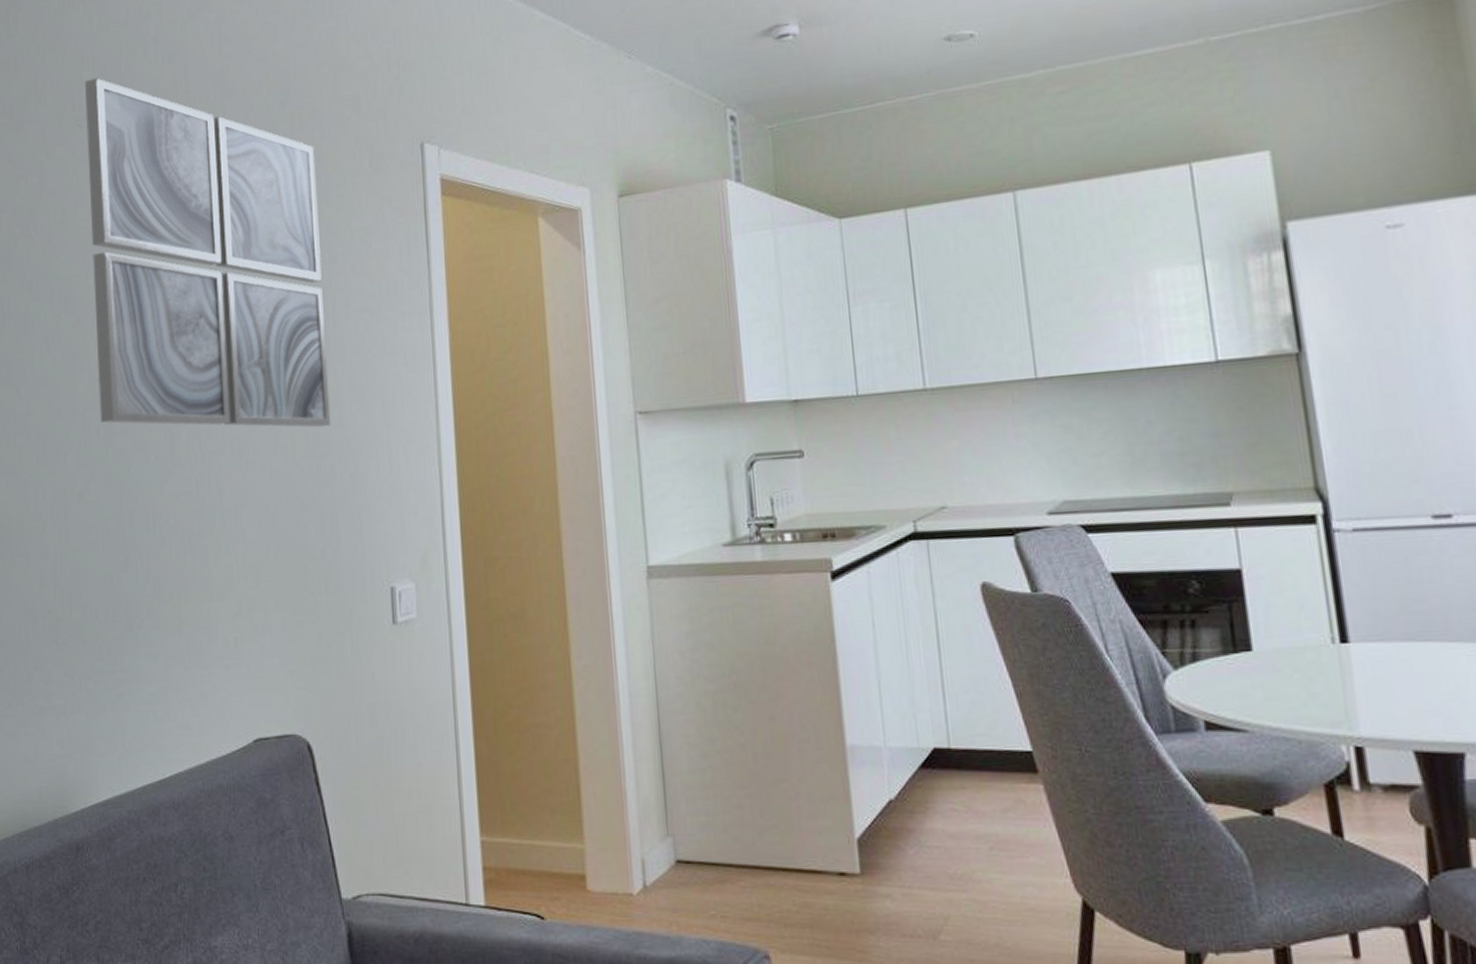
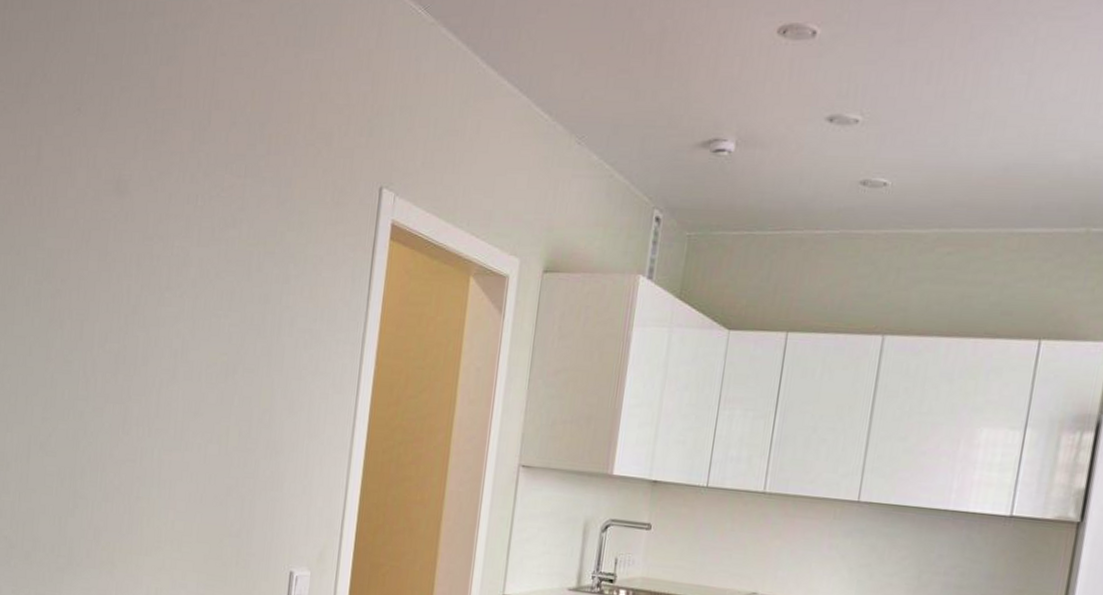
wall art: present [84,77,331,428] -> none [66,65,285,427]

